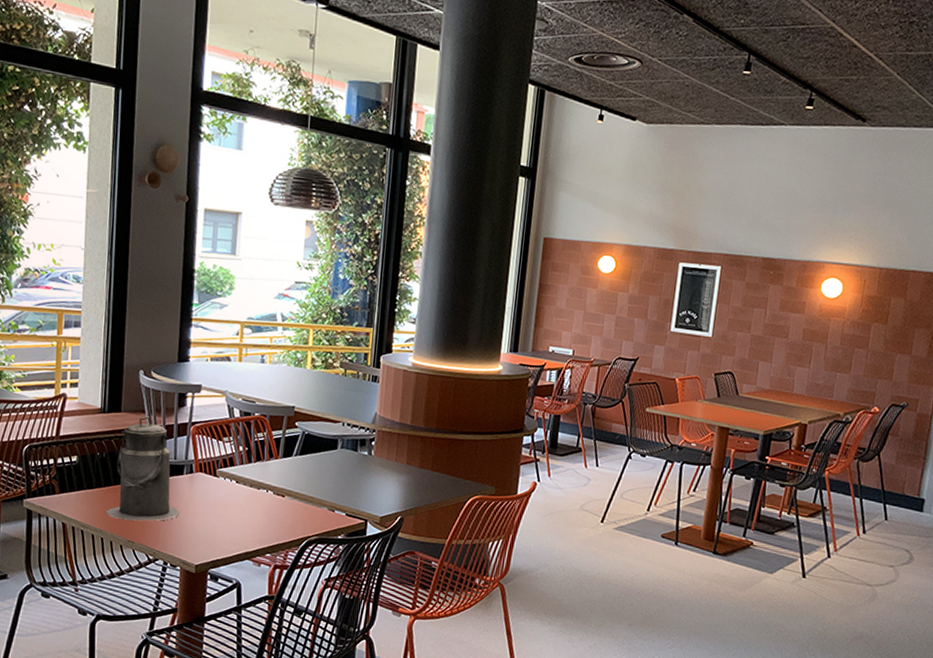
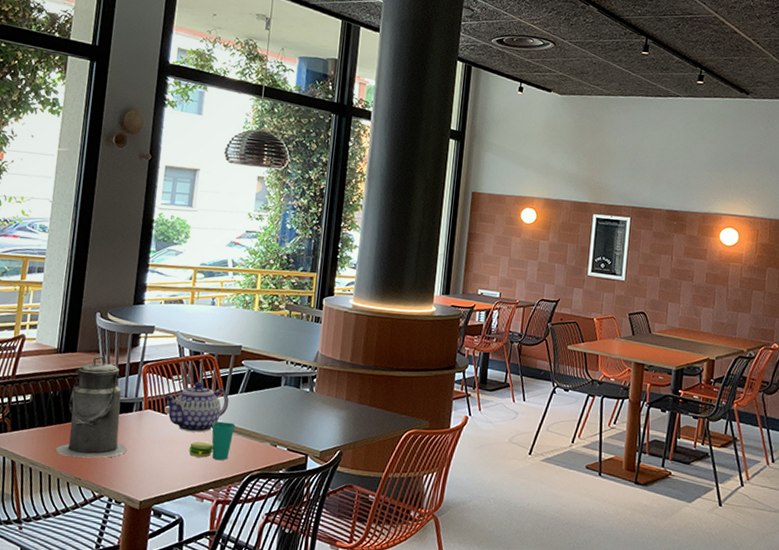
teapot: none [216,443,284,497] -> present [165,381,229,433]
cup: none [243,485,291,525] -> present [189,421,236,461]

